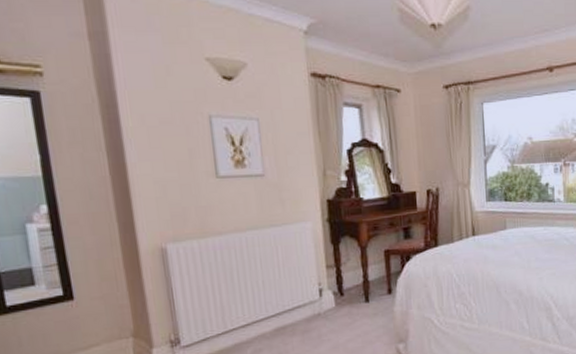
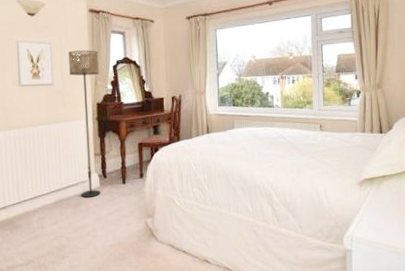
floor lamp: none [284,128,337,322] -> present [69,50,101,198]

